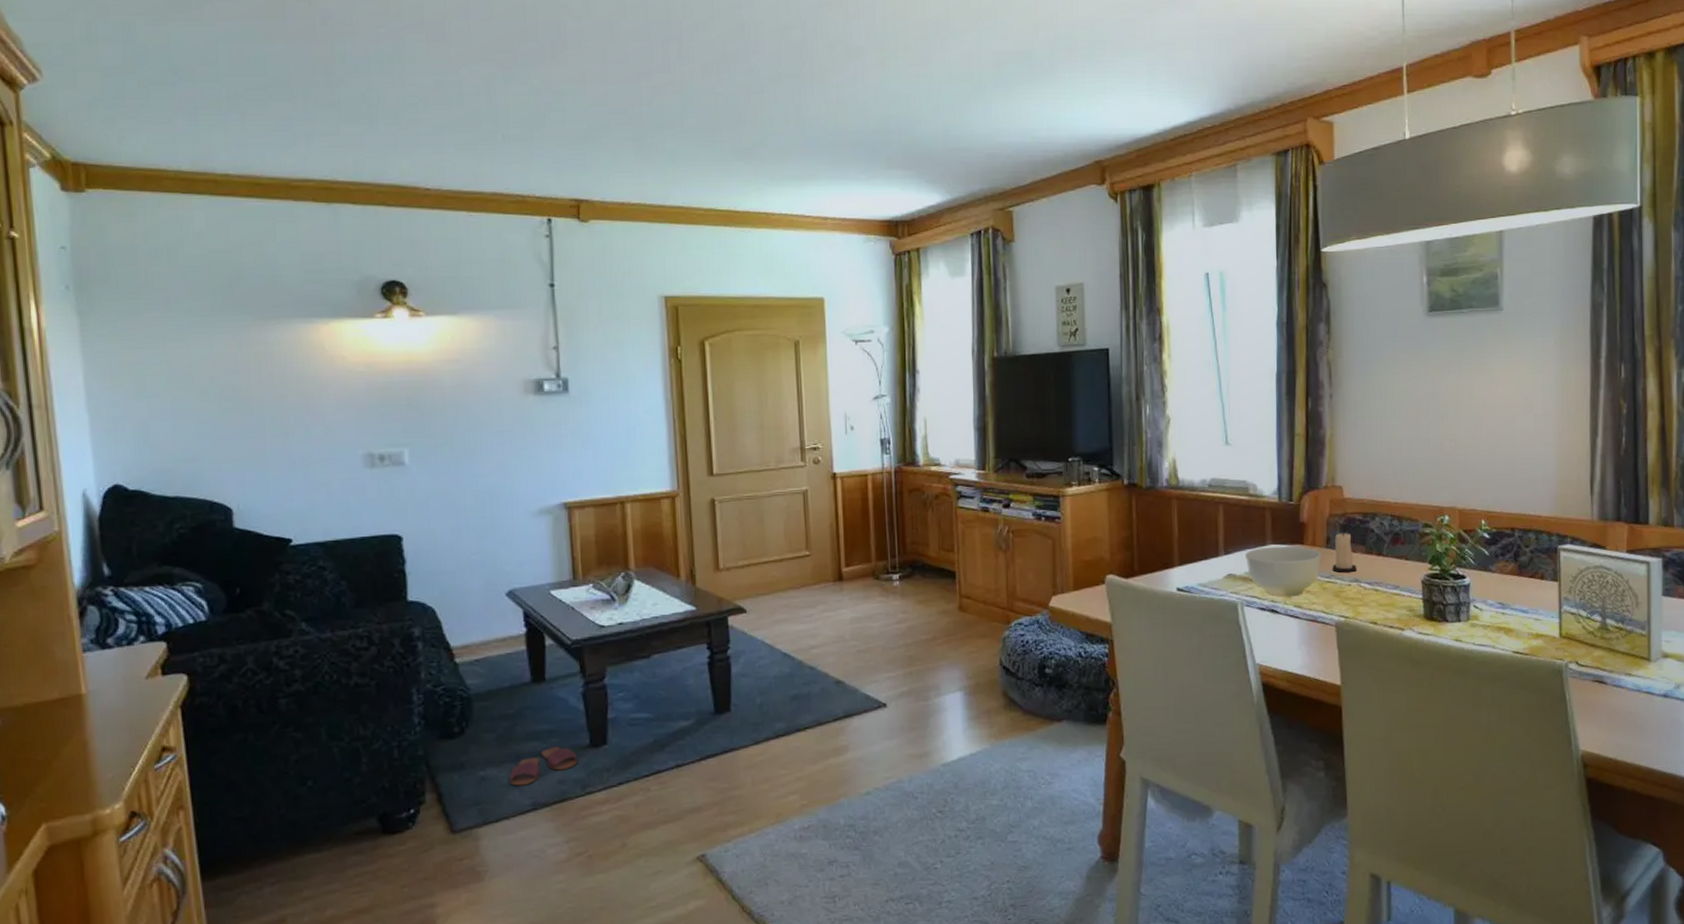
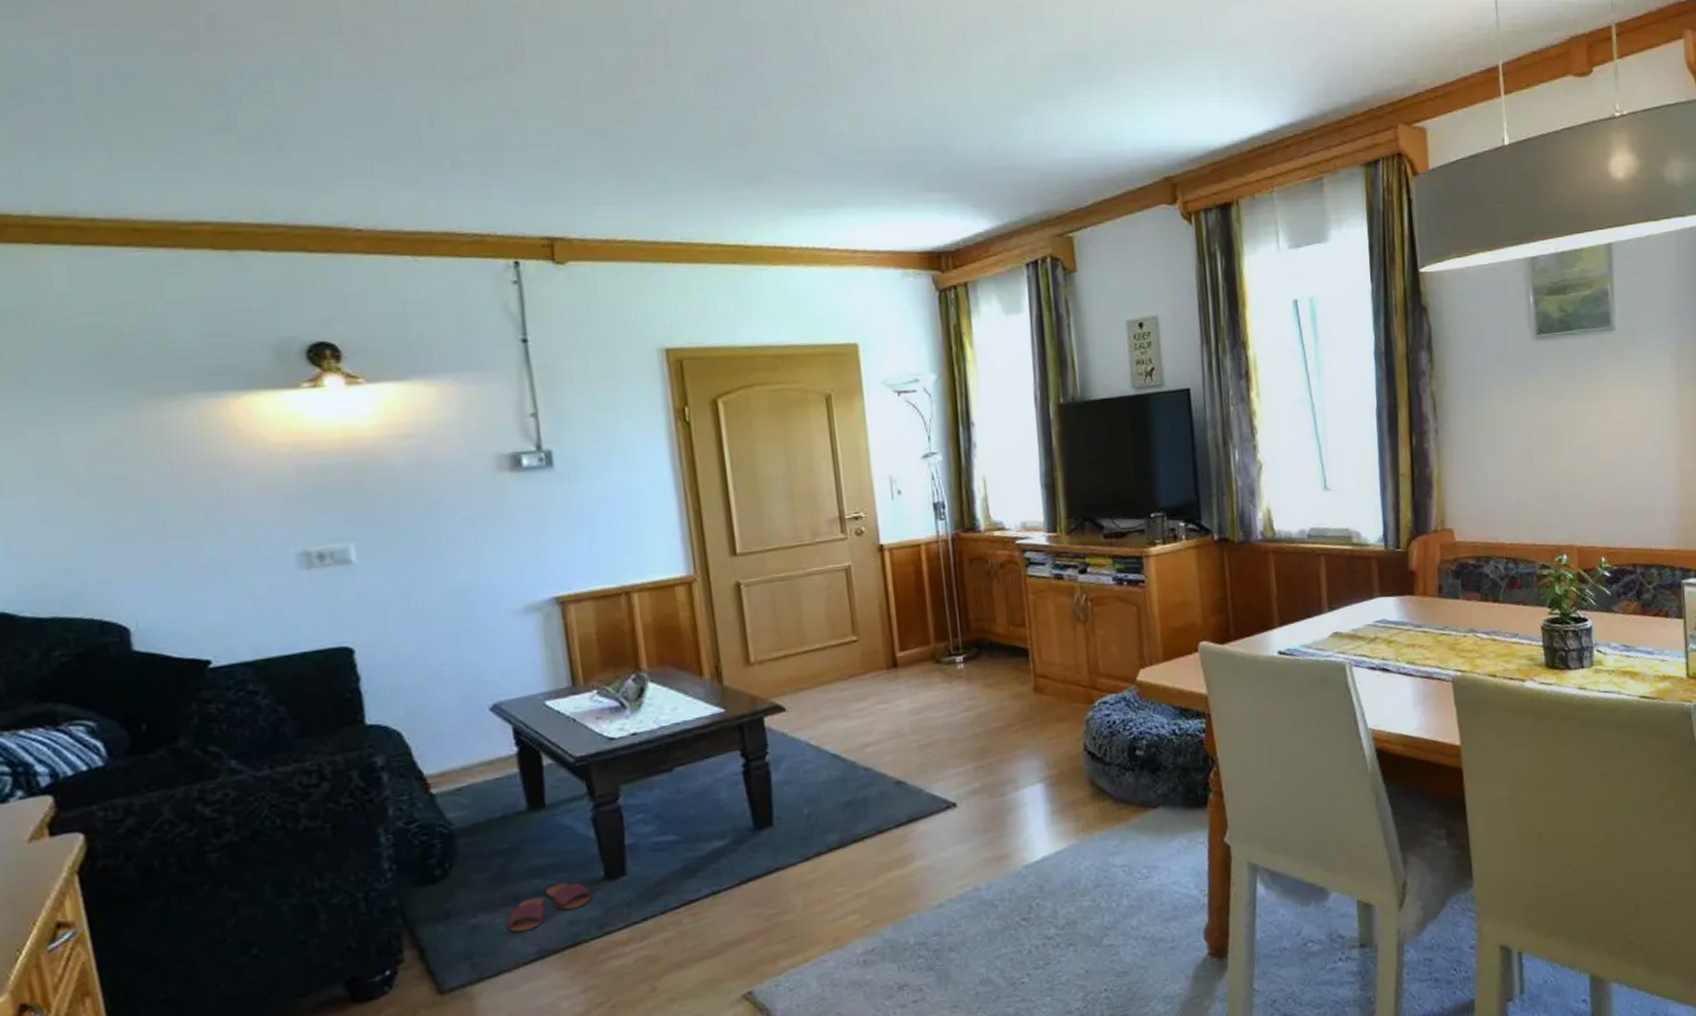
bowl: present [1245,546,1322,596] -> none [1351,597,1435,654]
candle: present [1332,530,1356,573] -> none [1446,577,1472,624]

